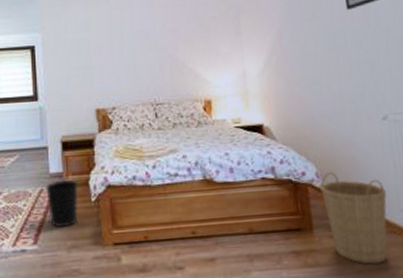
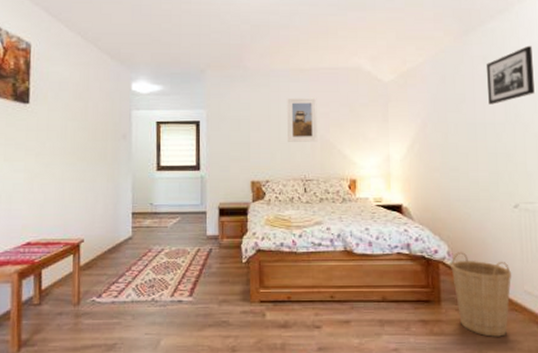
wastebasket: present [46,179,78,228] -> none [202,242,231,284]
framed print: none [129,13,166,63] -> present [286,97,318,142]

